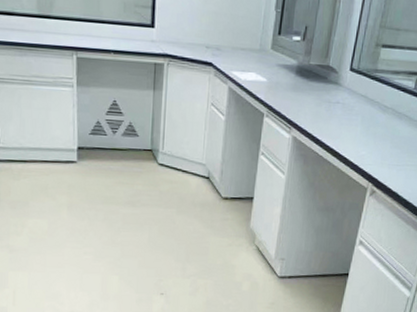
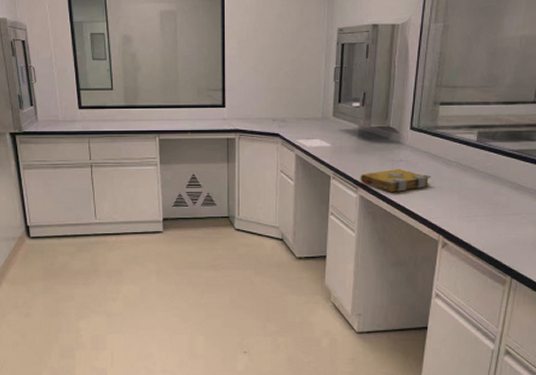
spell book: none [294,111,367,136] -> present [360,169,431,192]

